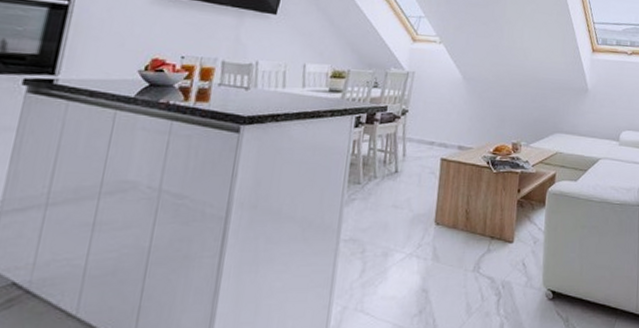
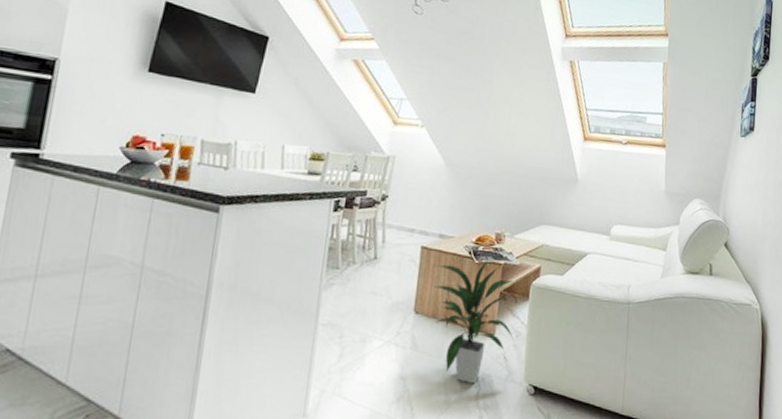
indoor plant: none [454,169,531,292] -> present [434,259,513,384]

